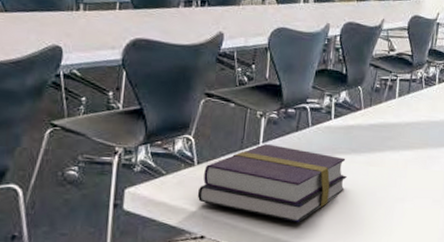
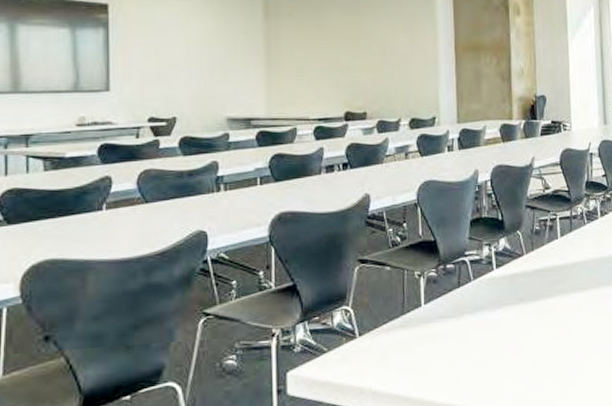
book: present [197,144,347,223] -> none [362,305,518,386]

